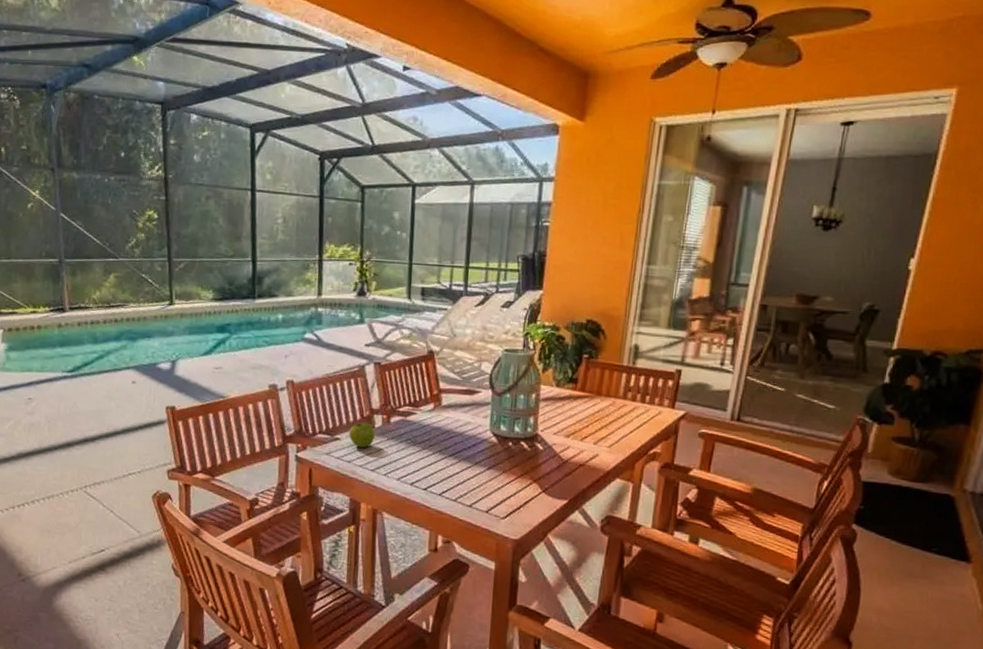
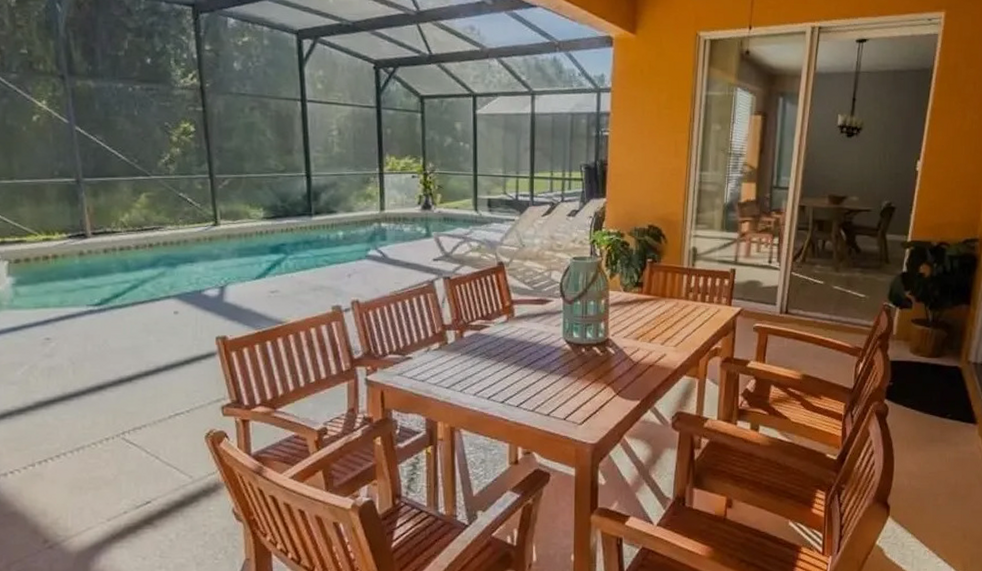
fruit: present [349,422,375,448] -> none [421,339,449,365]

